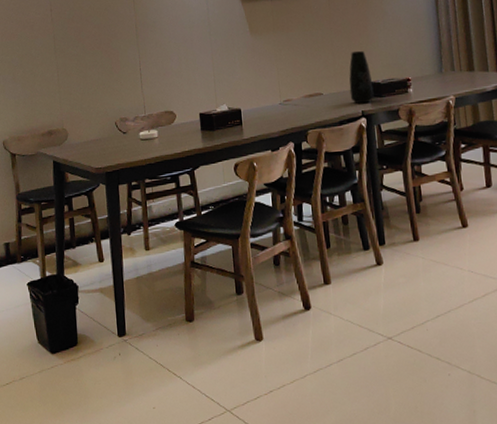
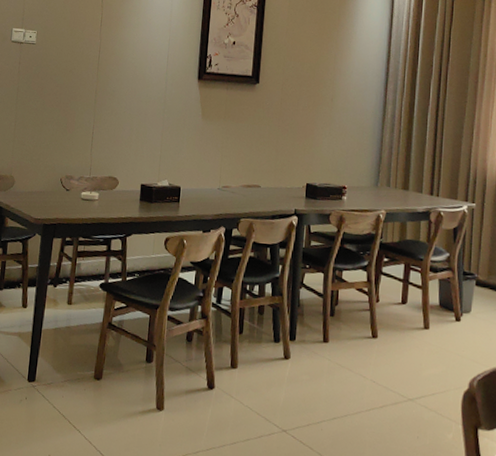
vase: present [349,50,374,104] -> none [286,151,310,203]

